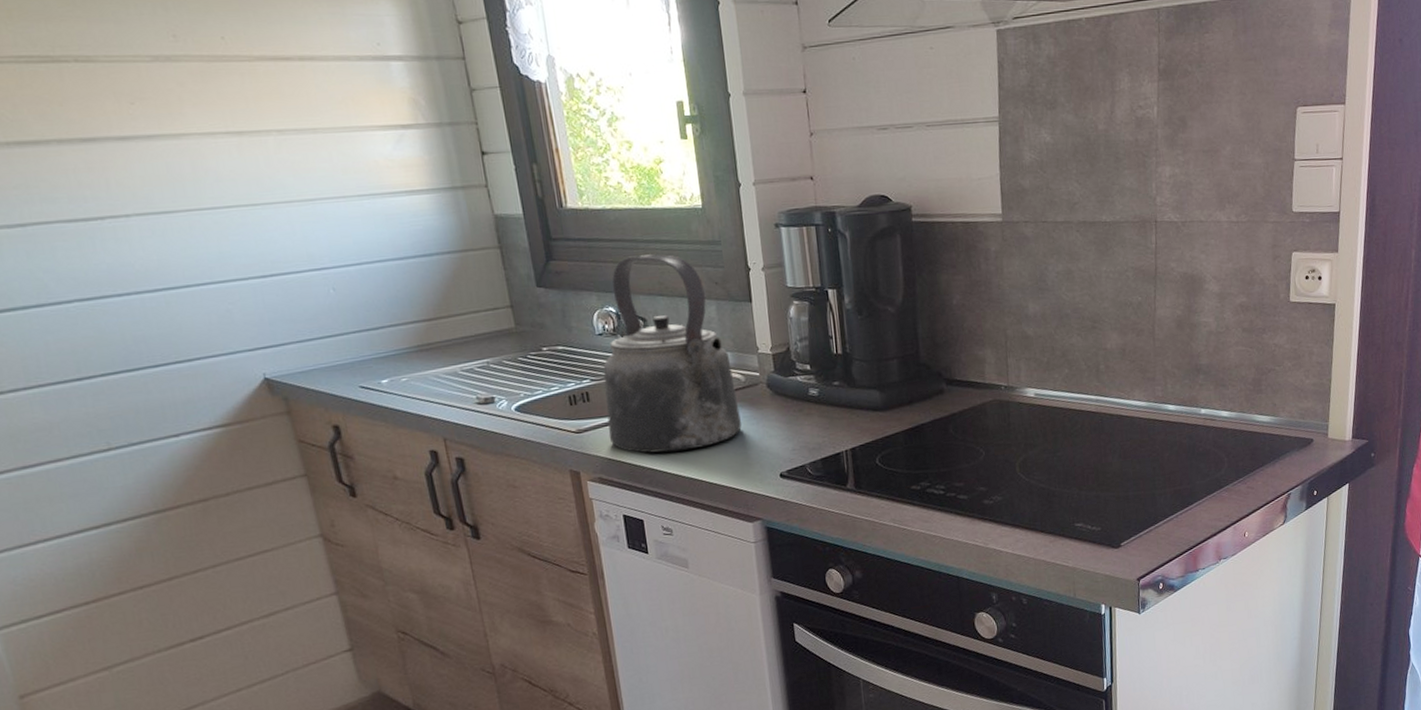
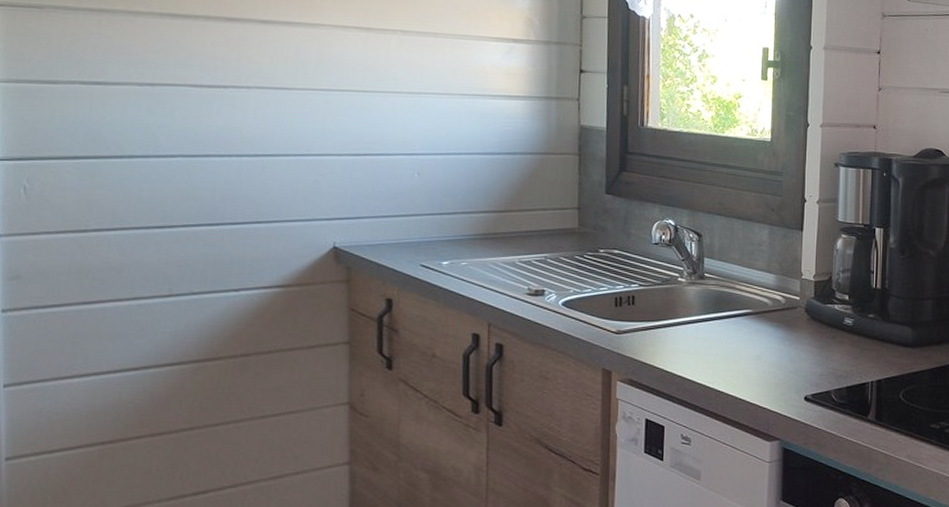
kettle: present [603,254,742,453] -> none [646,176,775,363]

